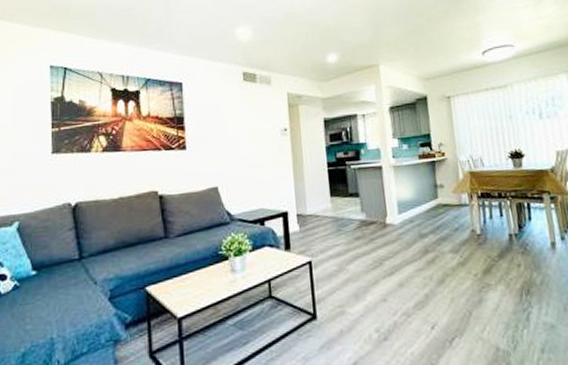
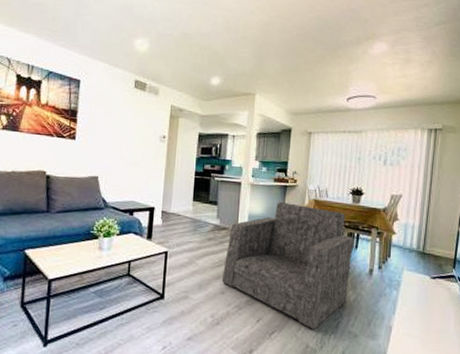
armchair: none [379,180,532,328] -> present [222,201,353,330]

